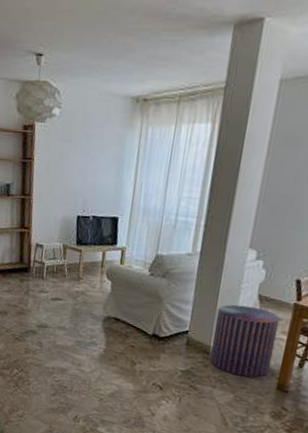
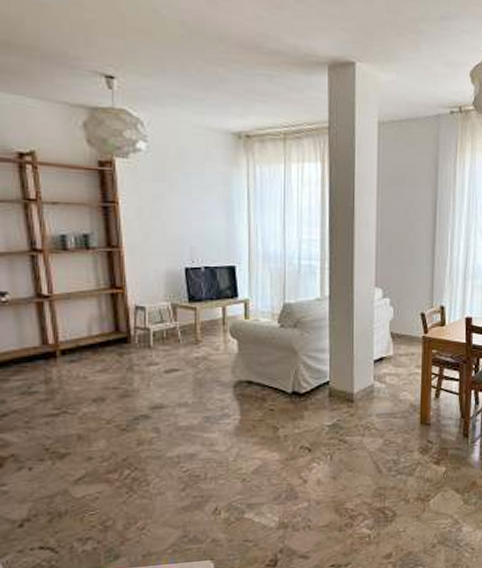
pouf: present [210,304,280,377] -> none [354,345,413,418]

